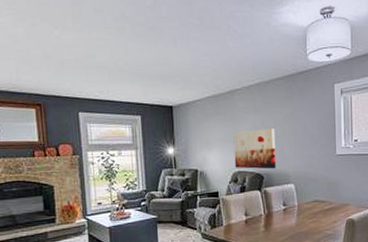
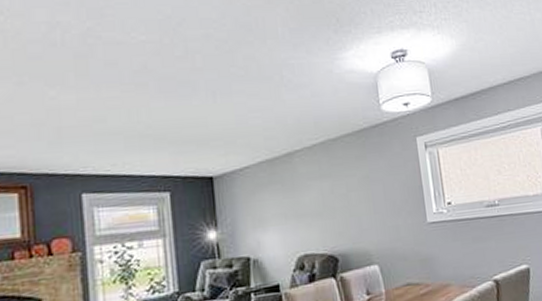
wall art: present [233,128,277,169] -> none [295,196,354,251]

